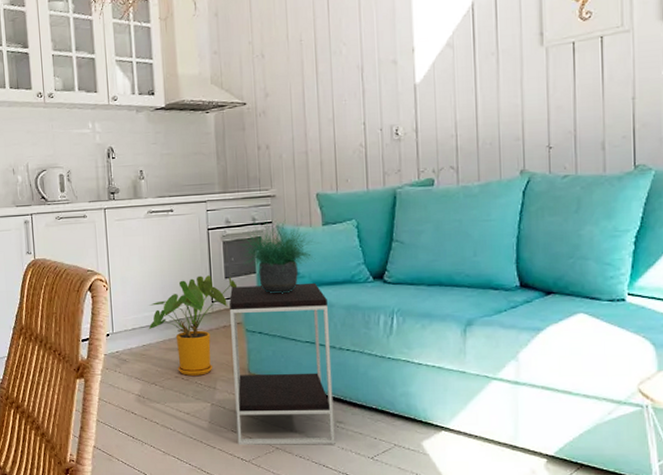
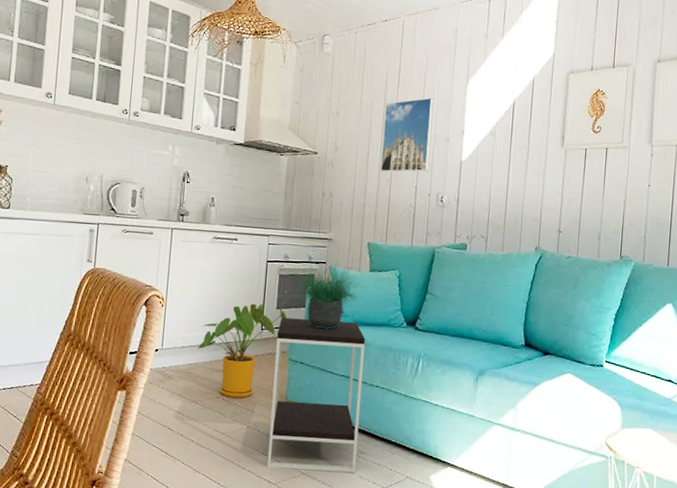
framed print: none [315,17,376,113] -> present [381,97,434,173]

